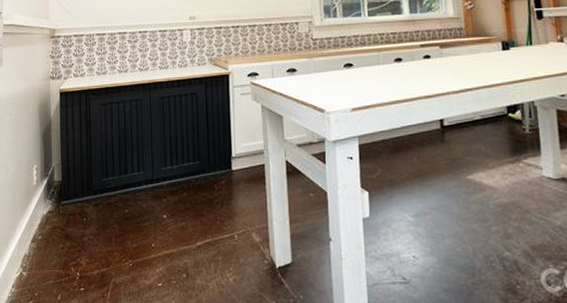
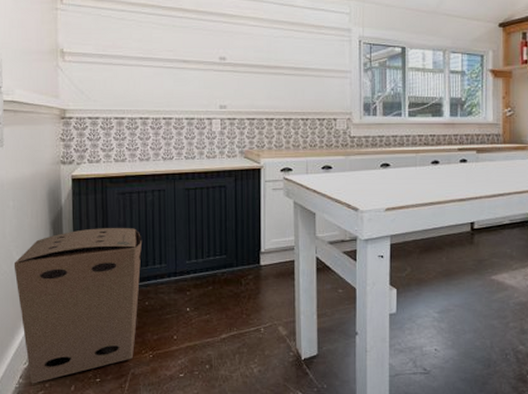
cardboard box: none [9,137,122,293] -> present [13,228,143,384]

